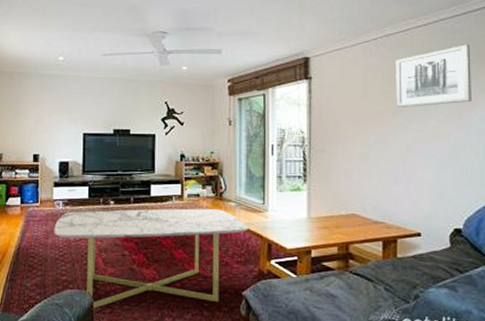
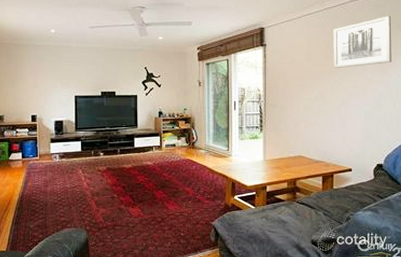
coffee table: present [54,208,250,310] -> none [52,156,217,244]

